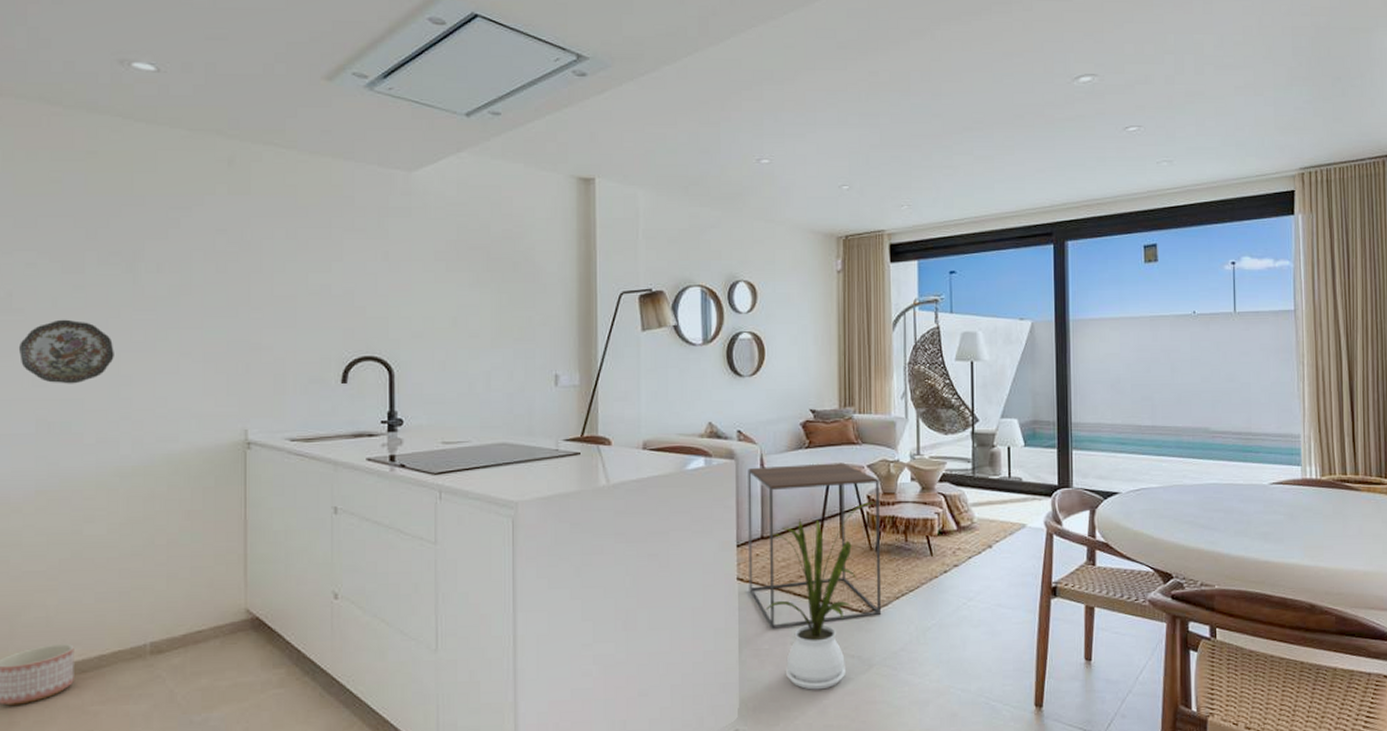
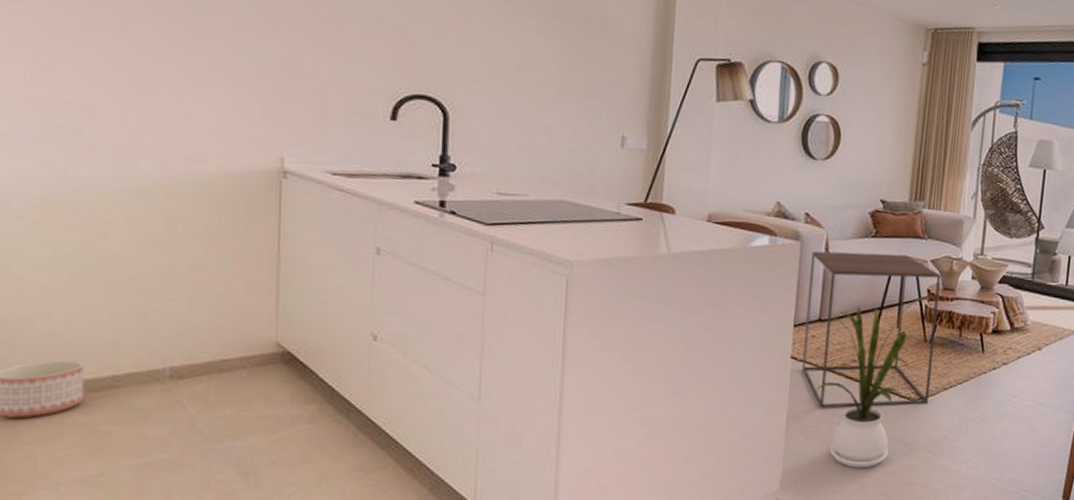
decorative plate: present [18,319,114,384] -> none [20,14,133,88]

